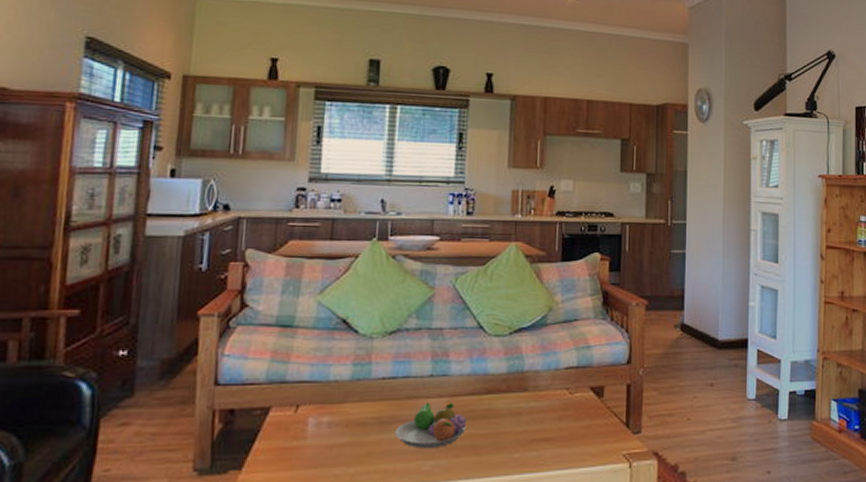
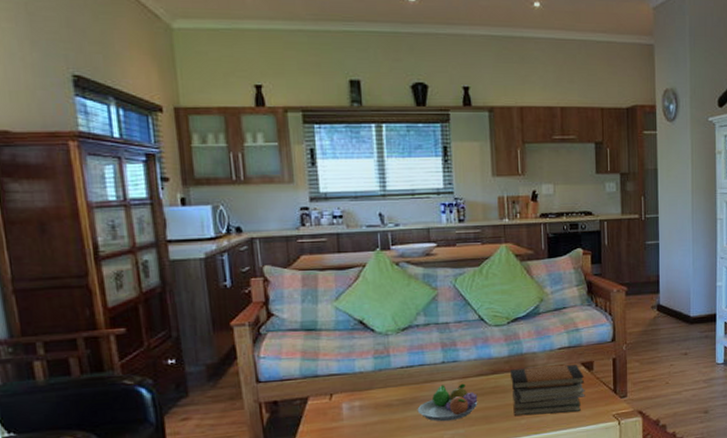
book stack: none [506,389,593,449] -> present [510,365,585,416]

